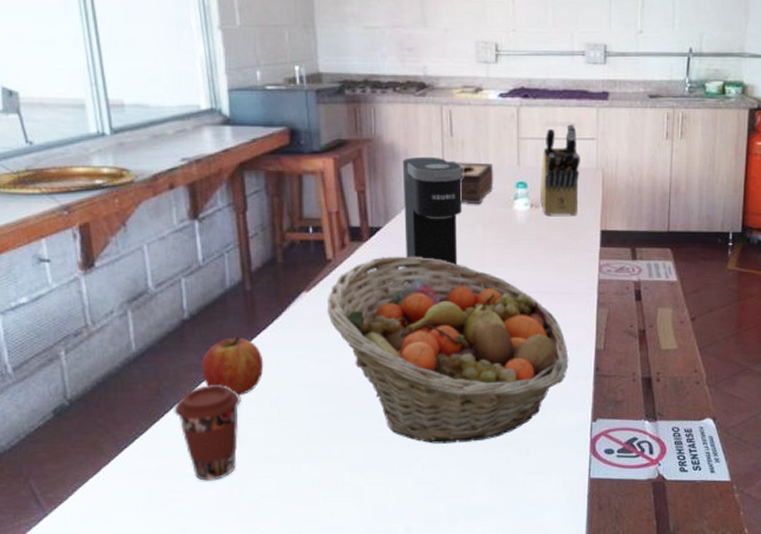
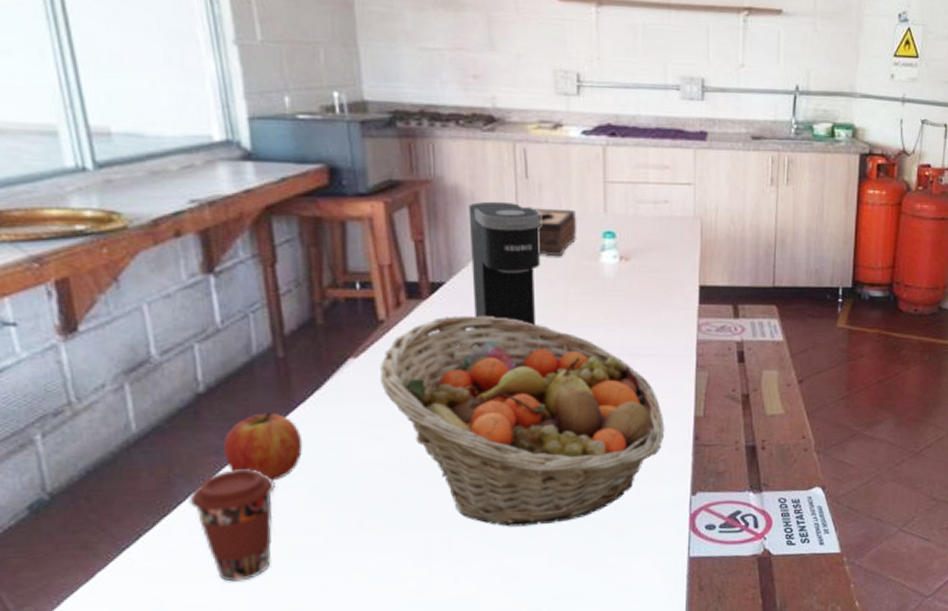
knife block: present [540,124,580,215] -> none [631,167,676,269]

